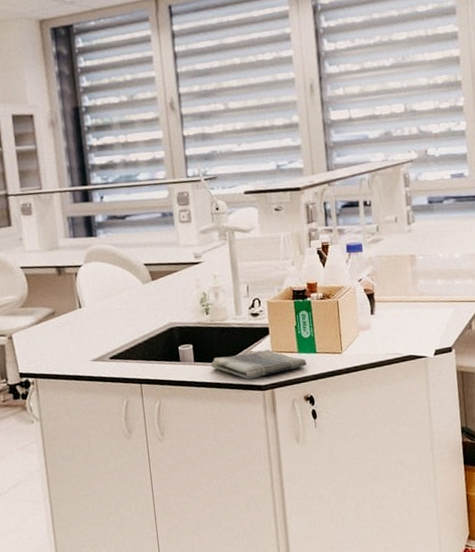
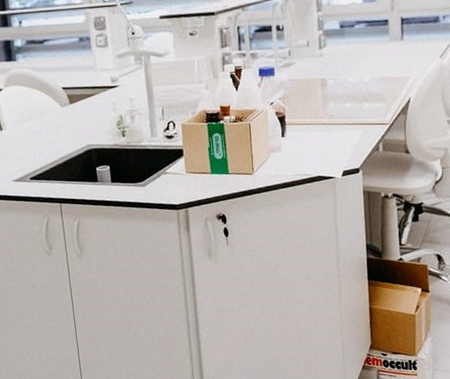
dish towel: present [211,349,307,380] -> none [127,170,219,199]

